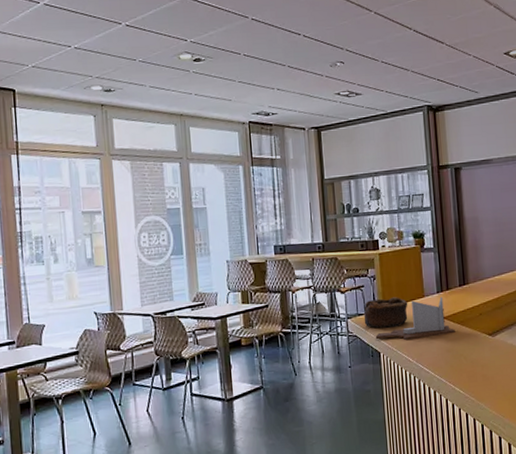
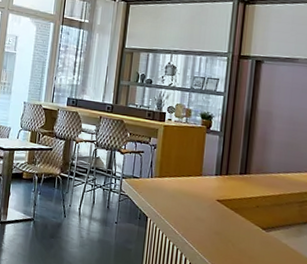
bowl: present [364,297,408,328] -> none [137,166,184,198]
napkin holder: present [375,296,455,341] -> none [145,176,228,218]

